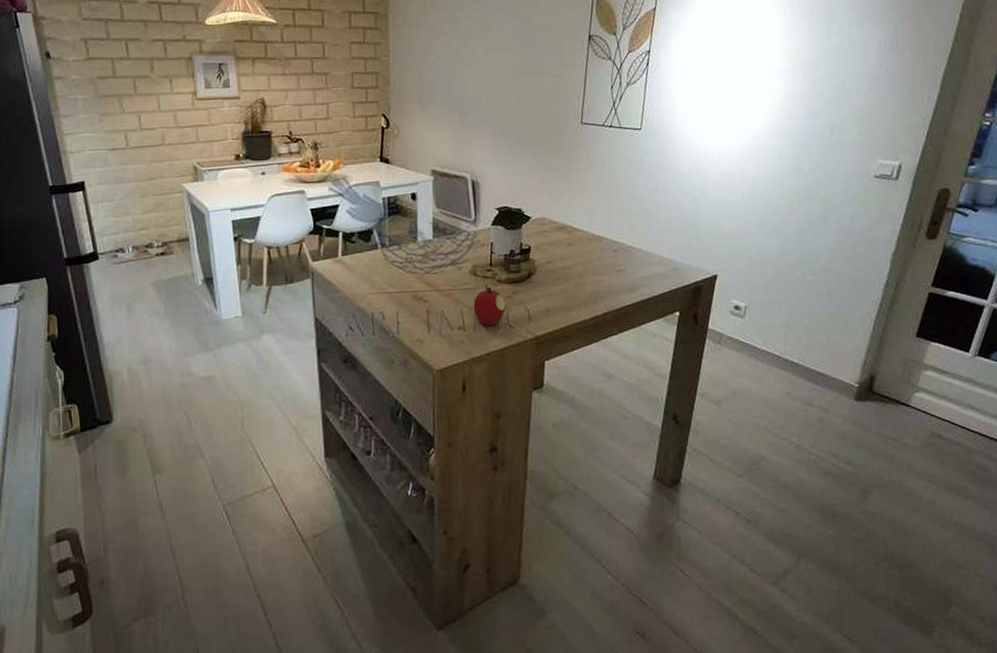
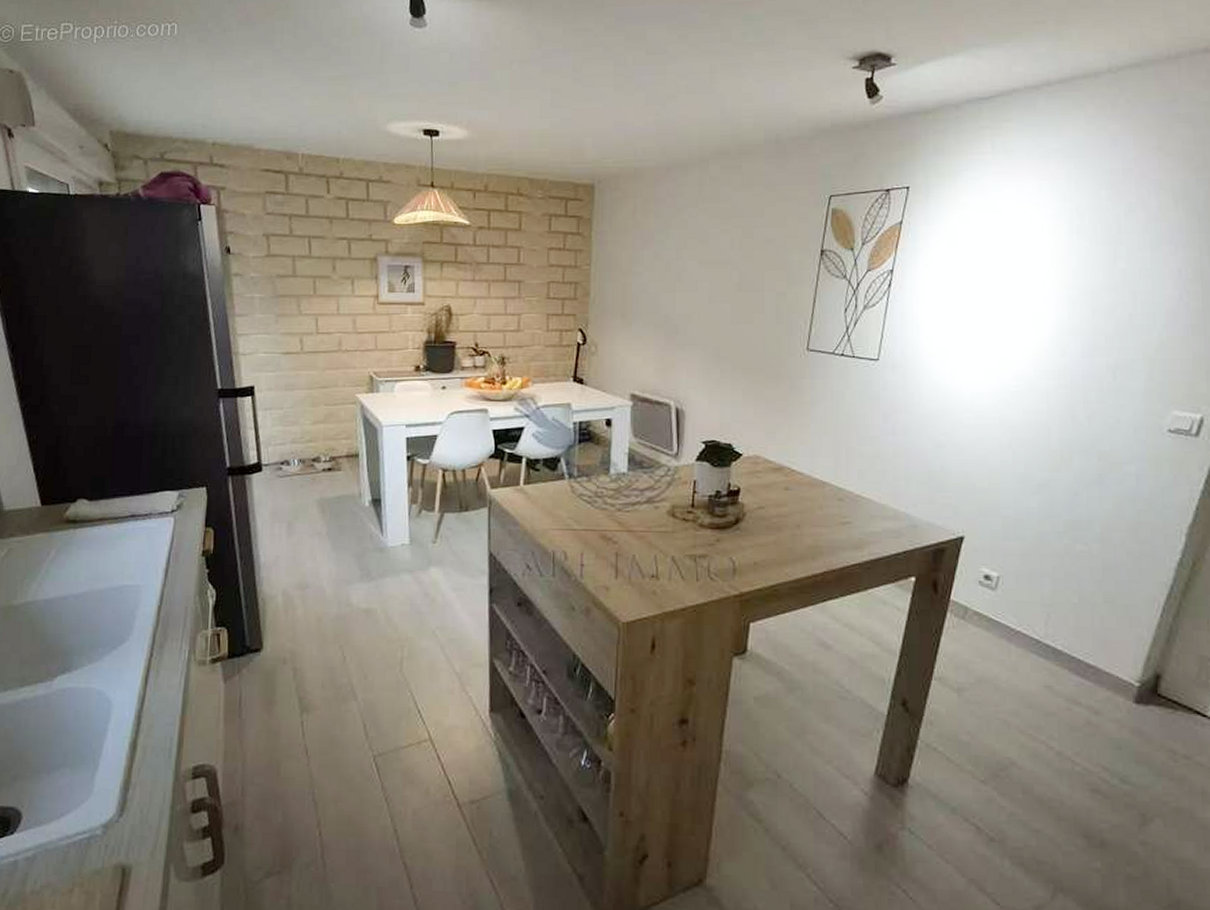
fruit: present [473,285,506,327] -> none [670,529,708,577]

